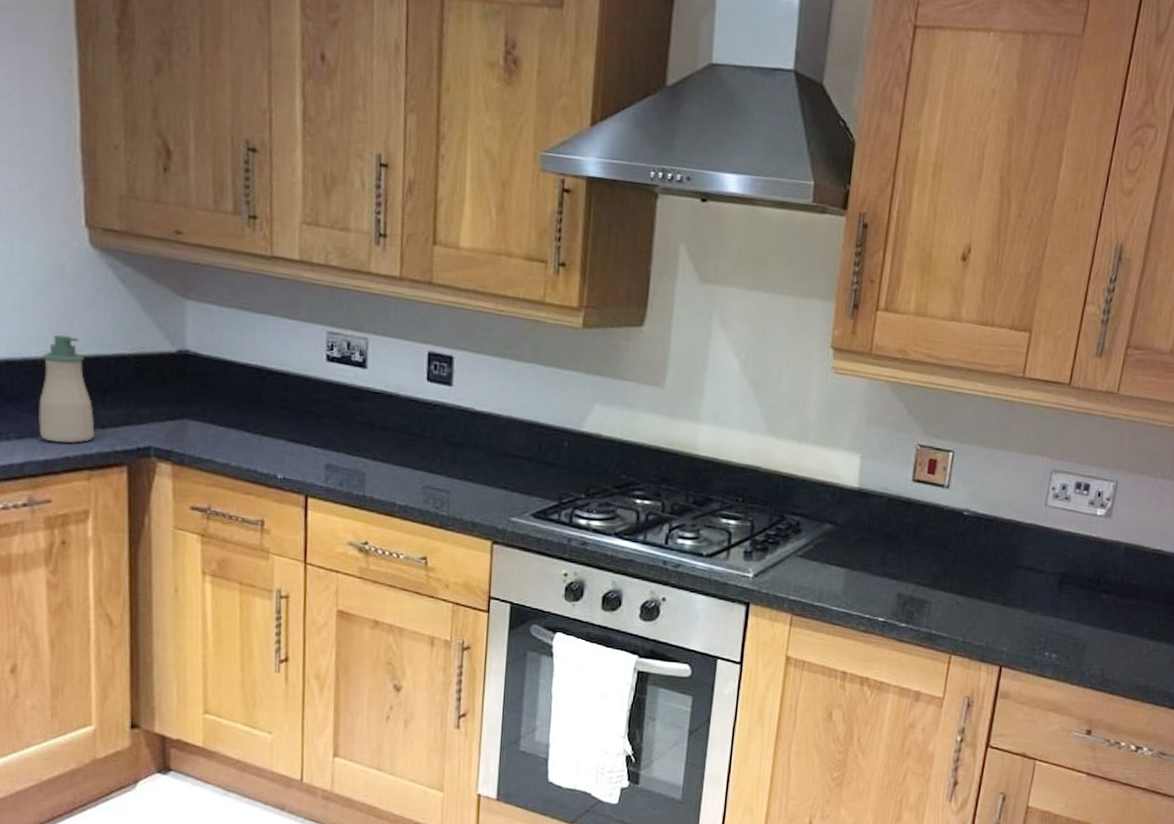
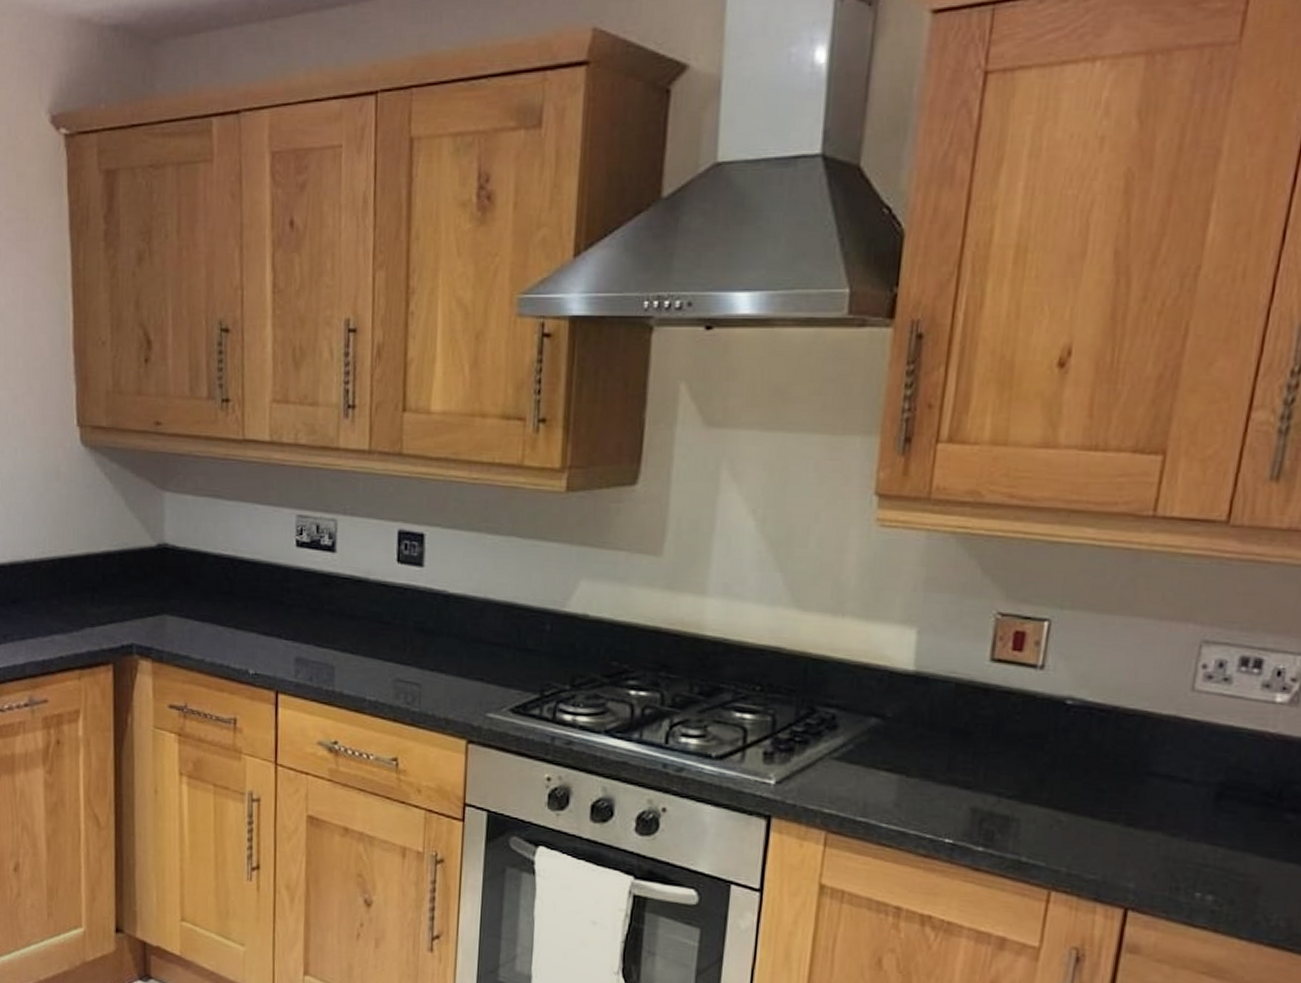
soap bottle: present [39,334,95,443] -> none [38,535,85,643]

